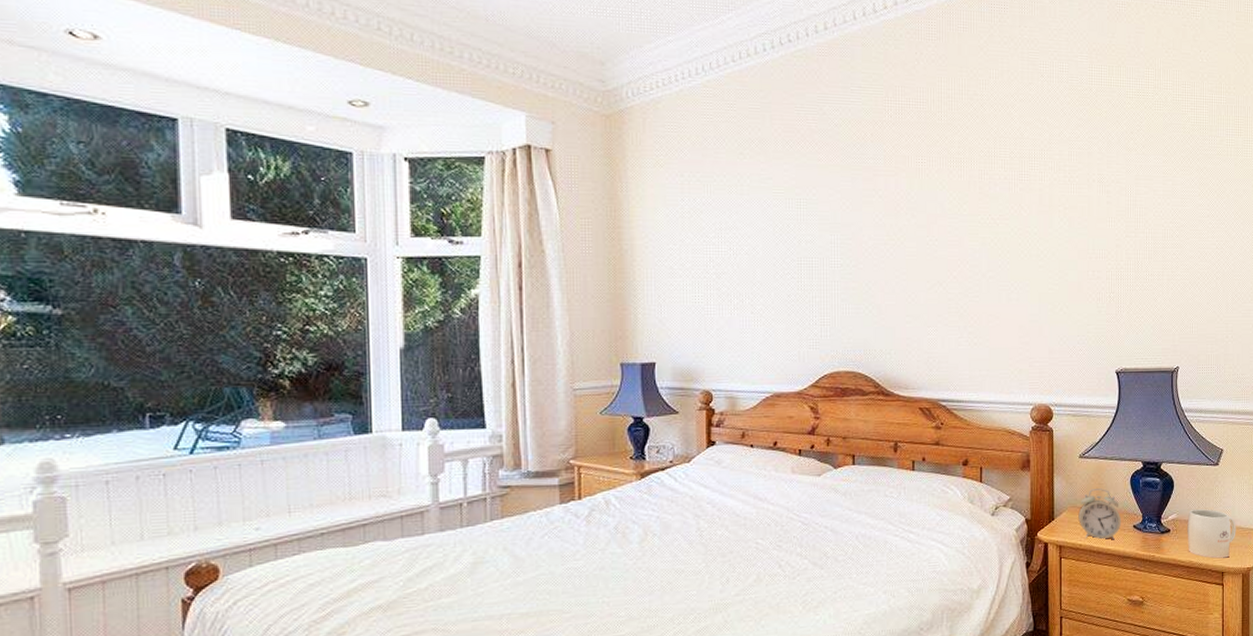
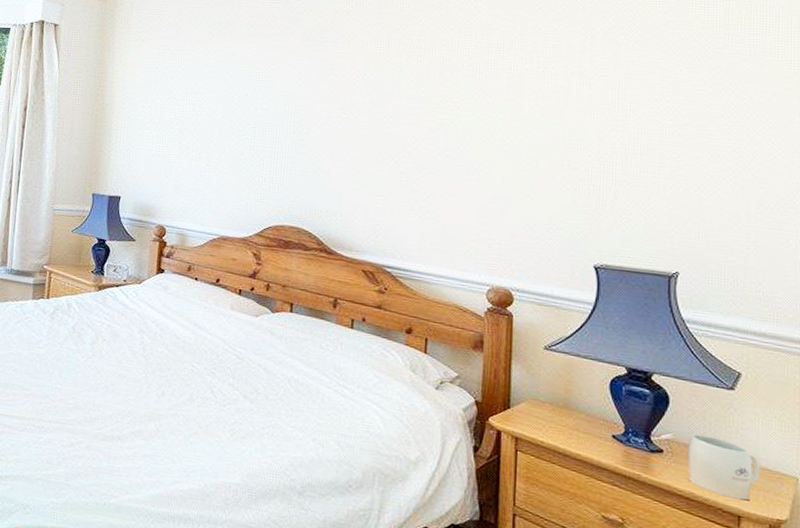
alarm clock: present [1078,488,1122,540] -> none [540,385,597,446]

